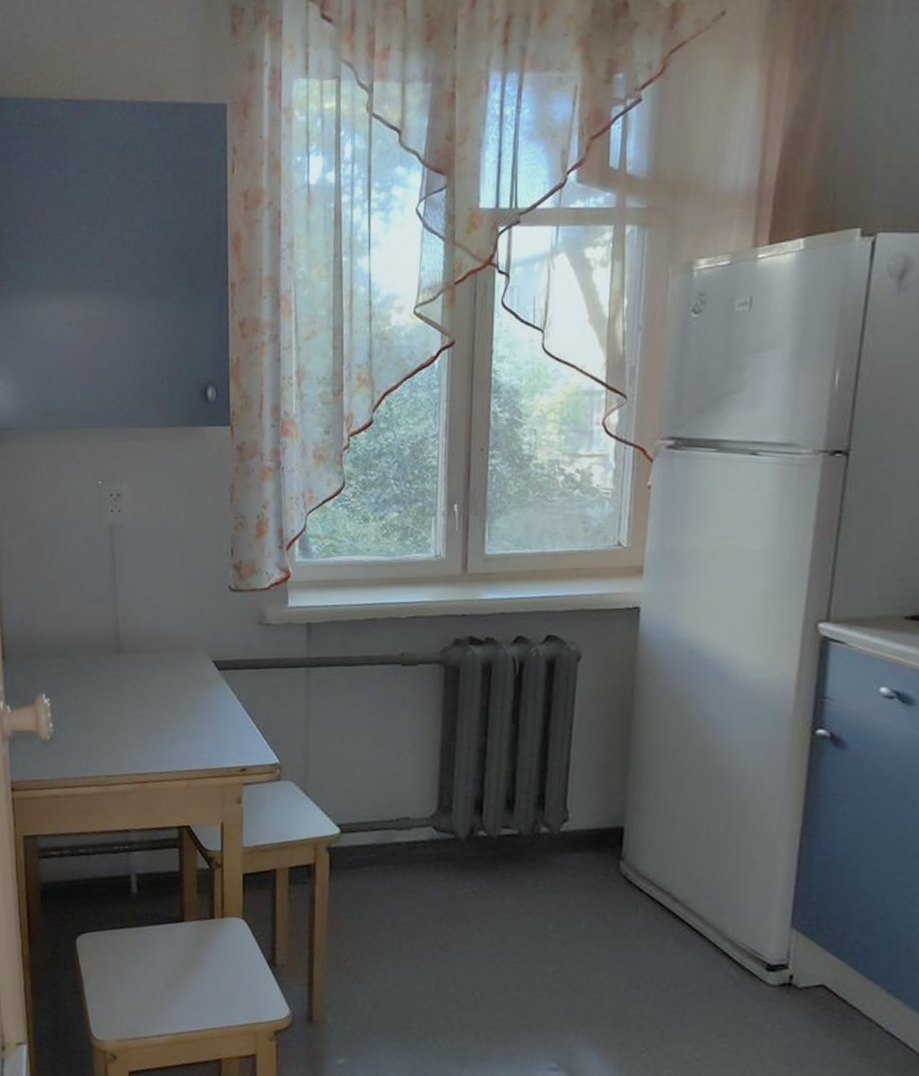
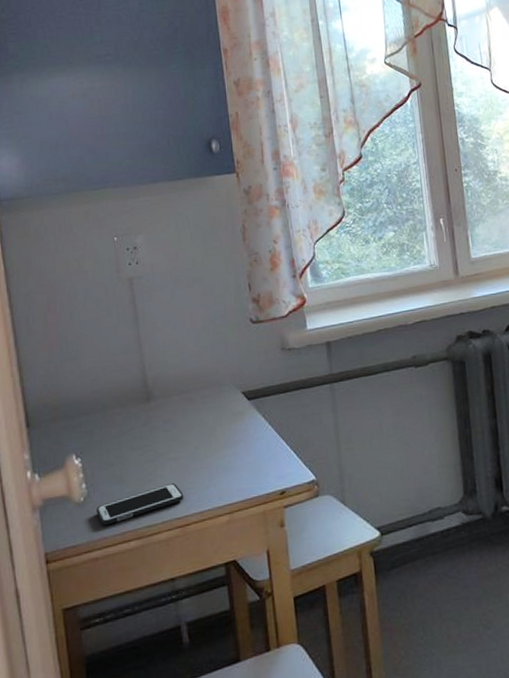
cell phone: none [60,739,145,767] -> present [96,483,184,526]

